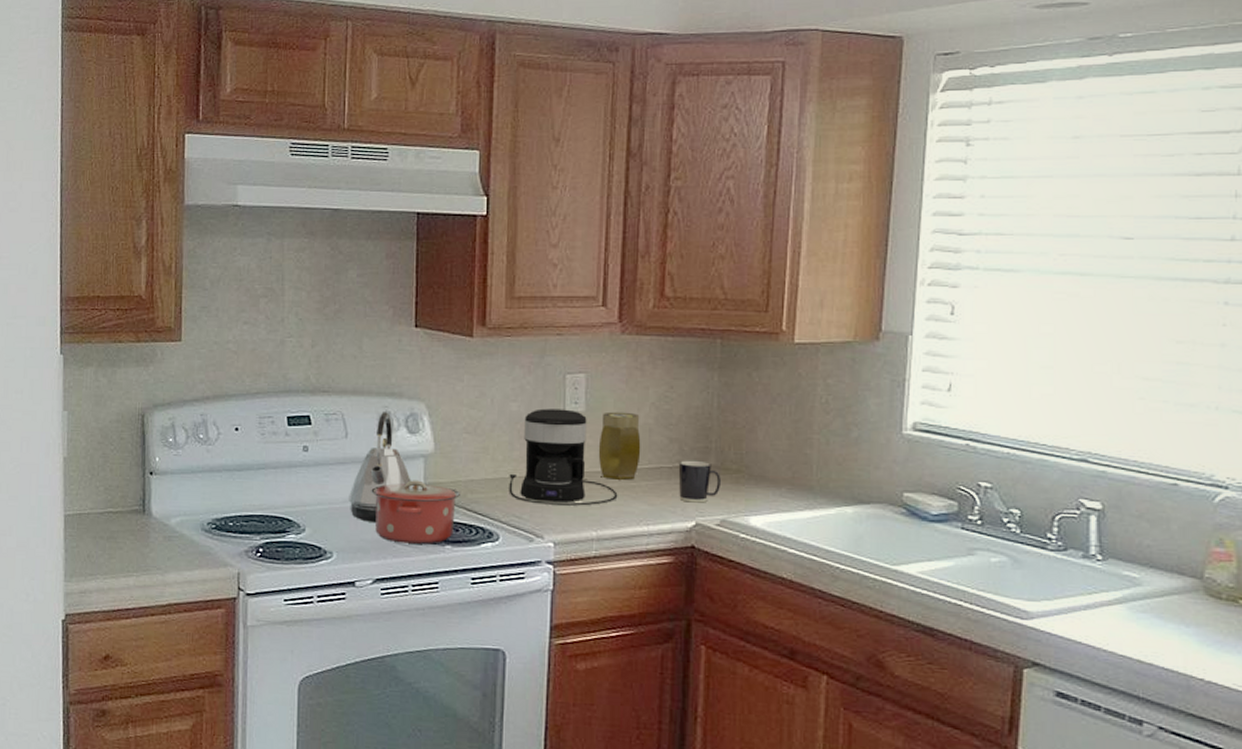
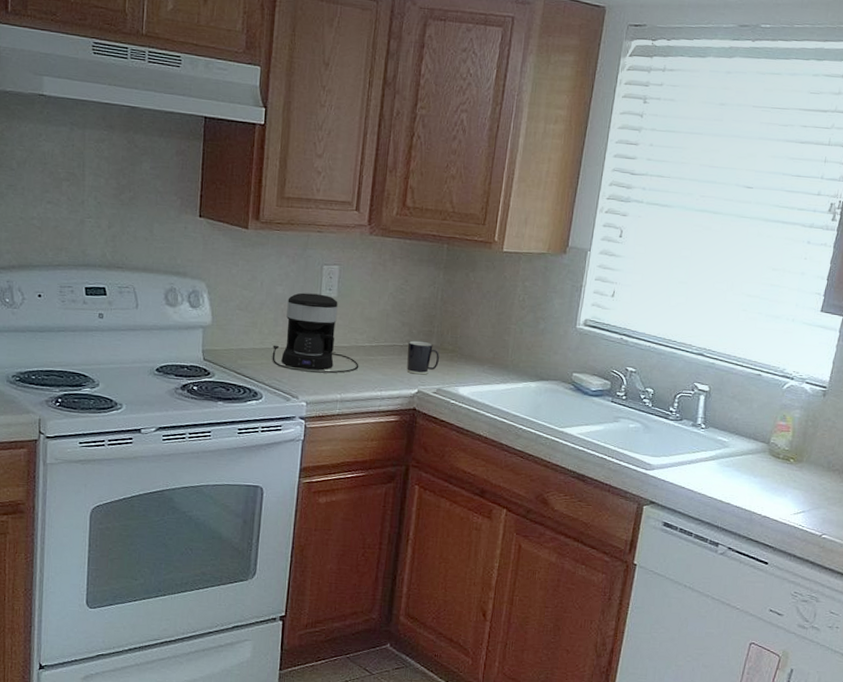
kettle: present [347,412,411,524] -> none [136,288,192,382]
casserole: present [371,480,460,544] -> none [157,346,232,400]
jar: present [598,411,641,480] -> none [345,298,380,354]

